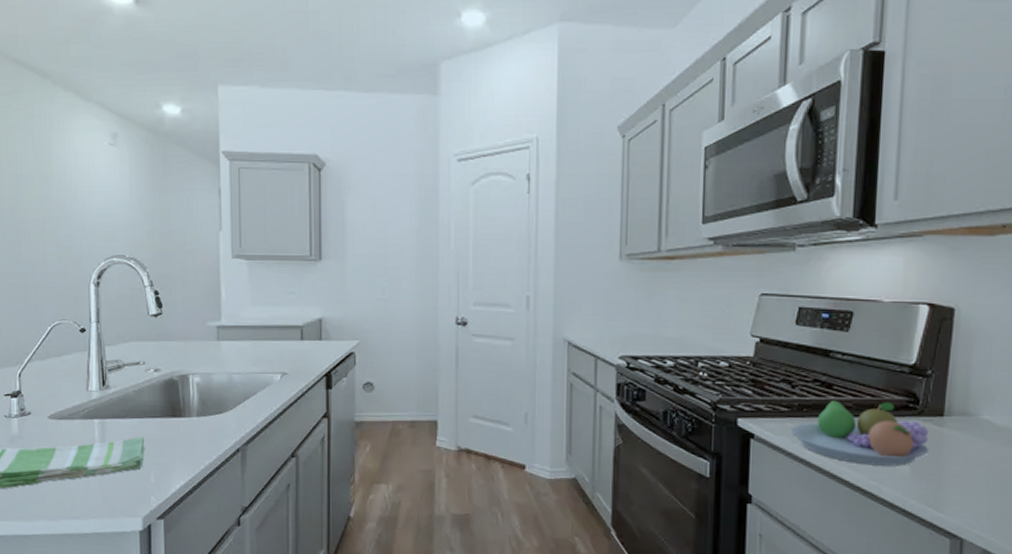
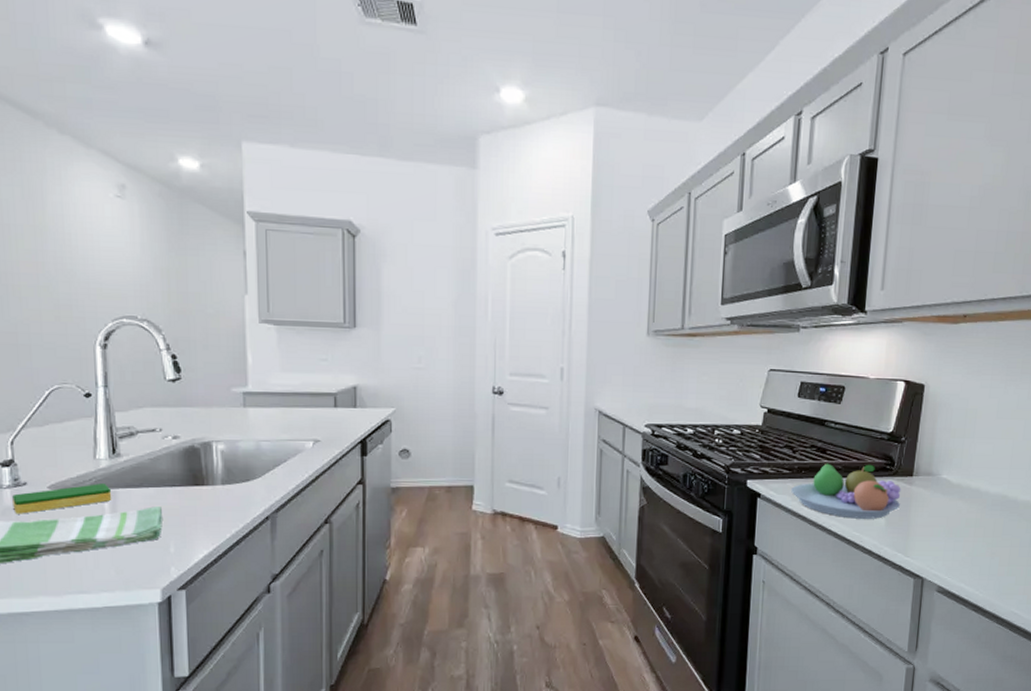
dish sponge: none [19,414,102,442] -> present [12,484,112,514]

